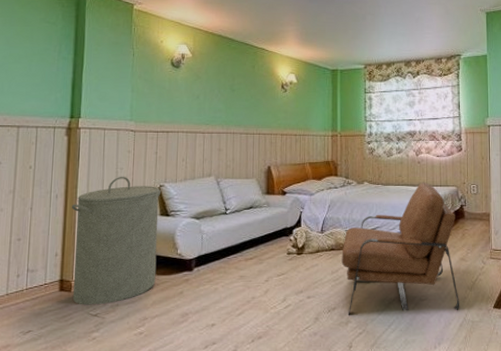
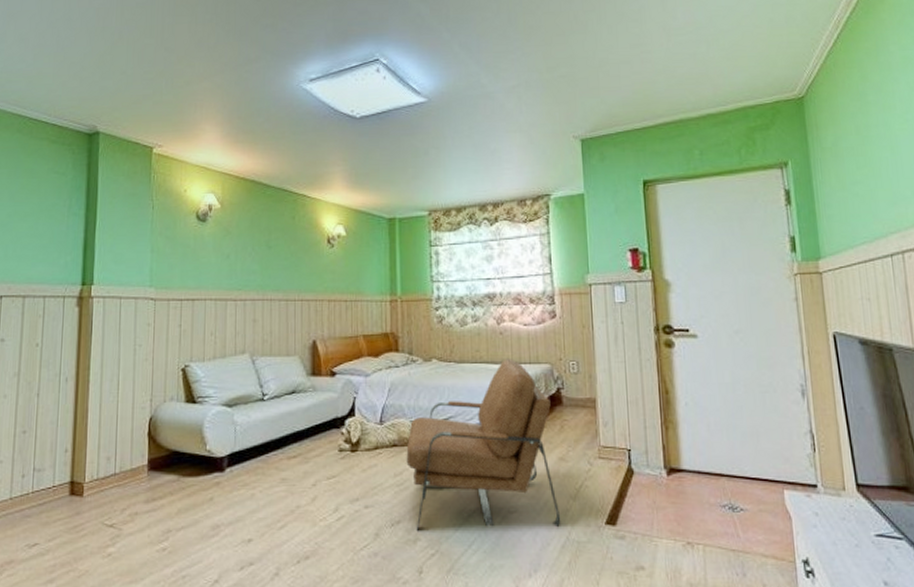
laundry hamper: present [71,176,161,305] -> none [83,354,186,513]

